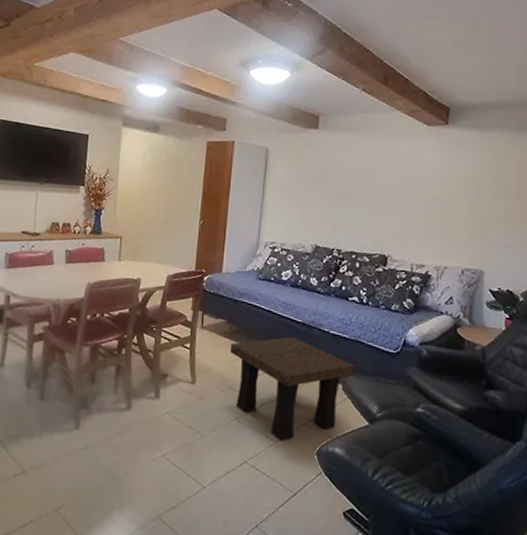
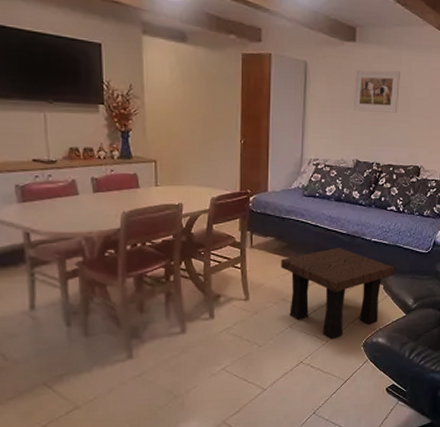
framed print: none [314,156,365,198] -> present [353,70,400,113]

